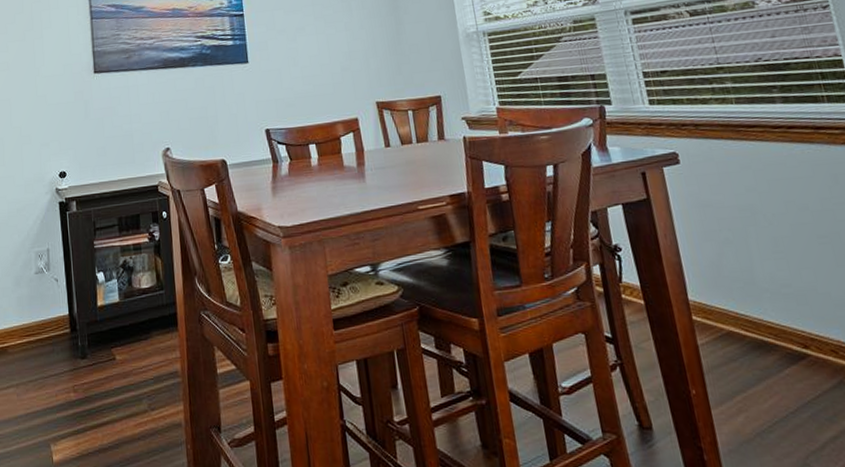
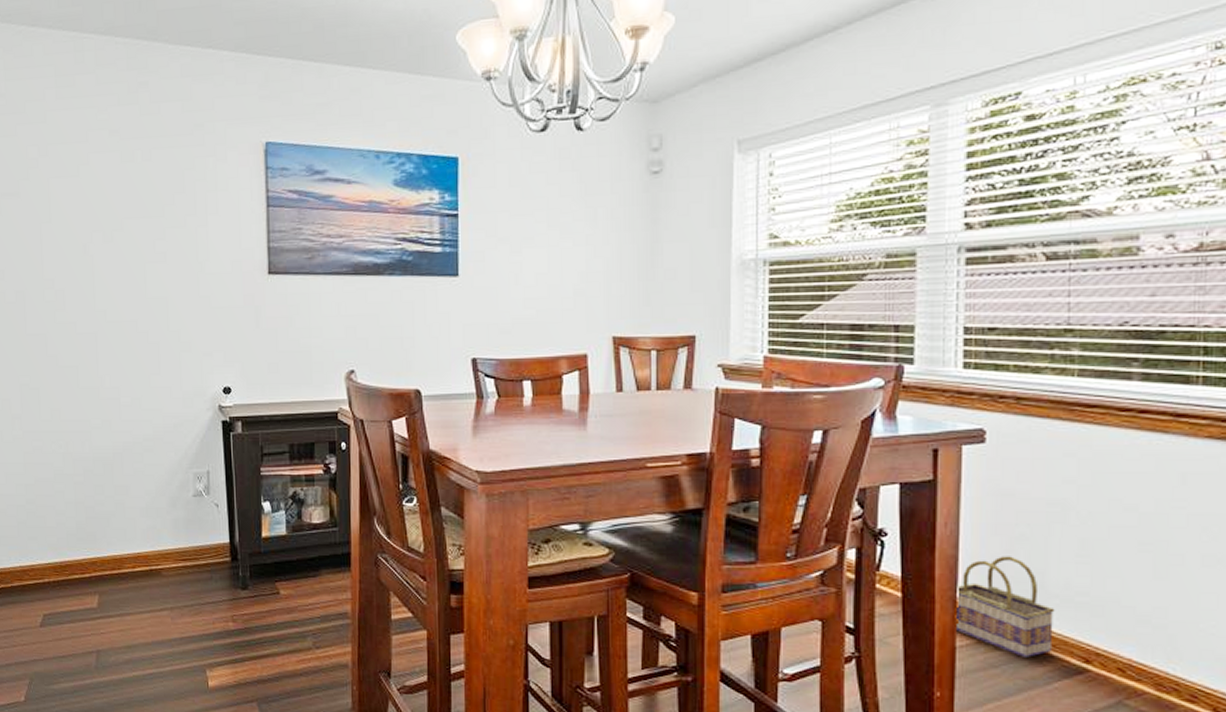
basket: none [686,258,775,349] -> present [956,556,1055,657]

